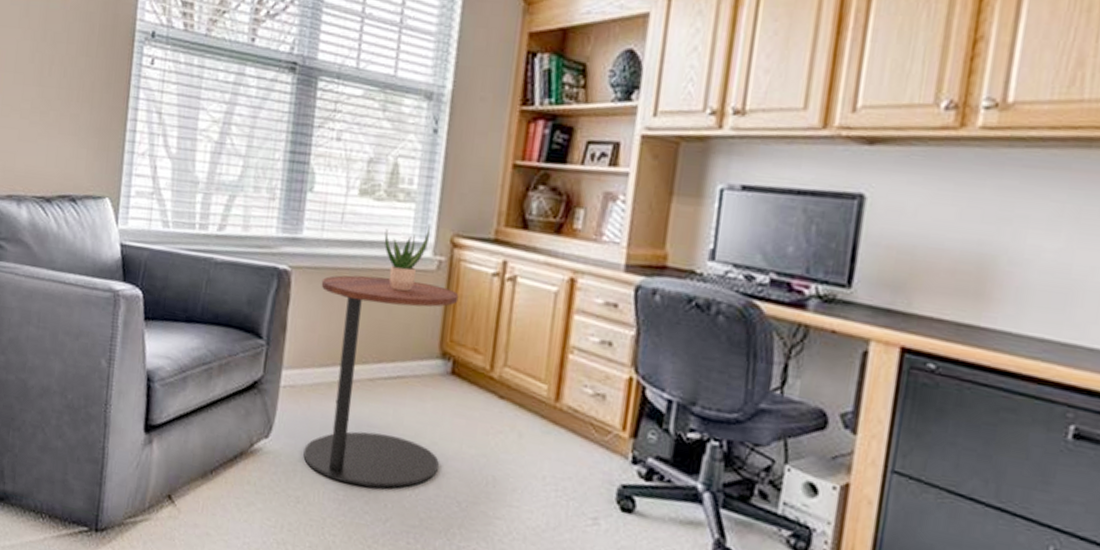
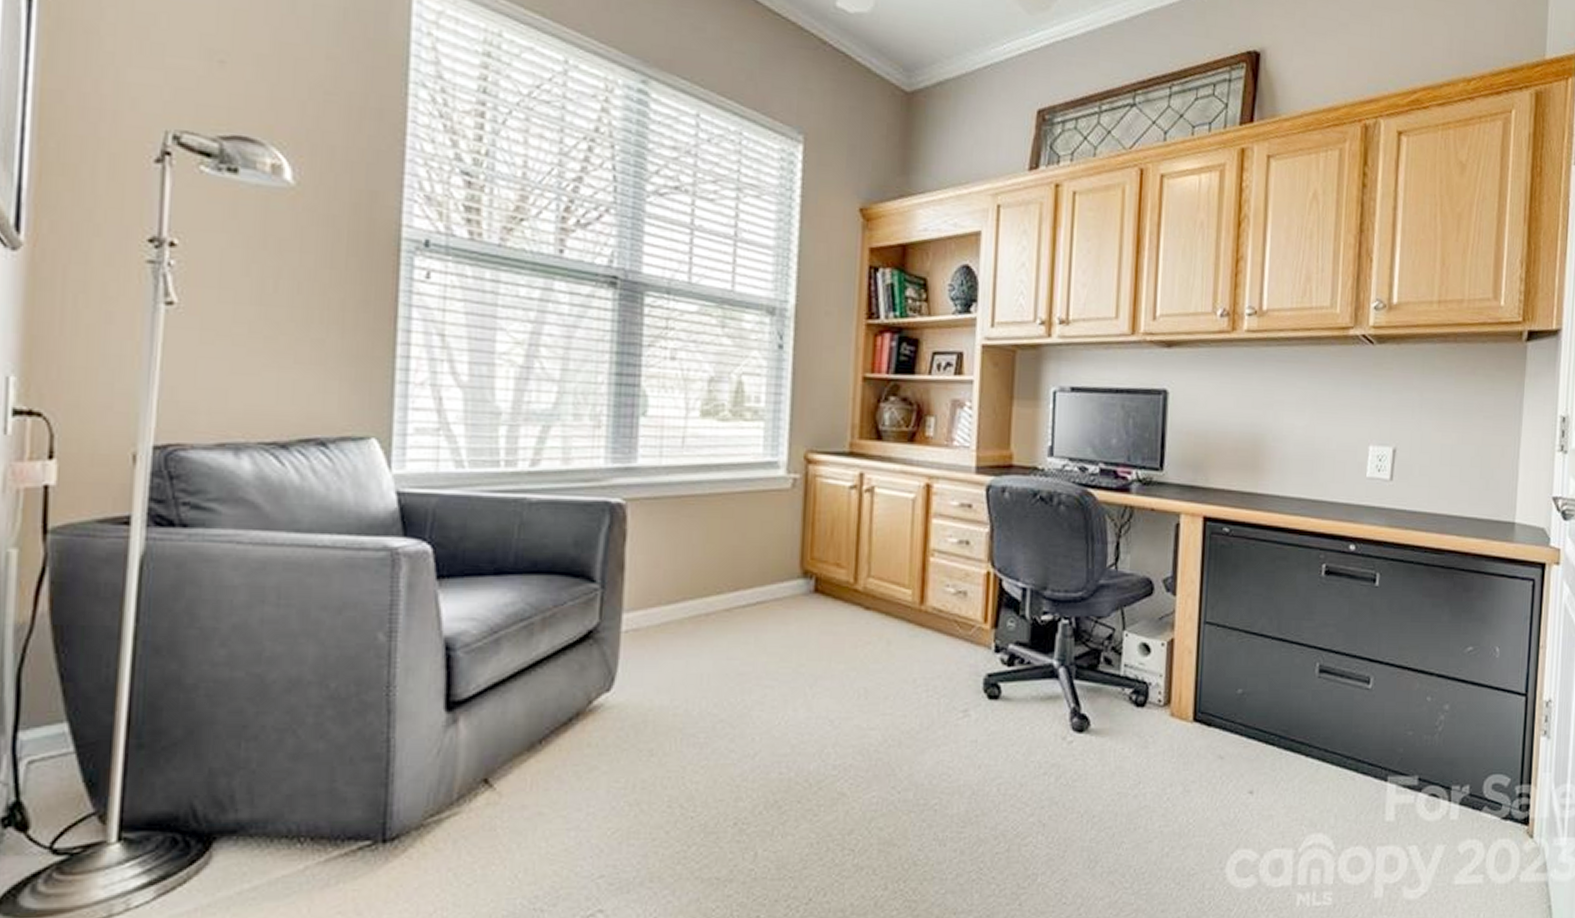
side table: present [303,275,459,488] -> none [654,501,817,725]
potted plant: present [384,223,431,292] -> none [732,441,783,514]

